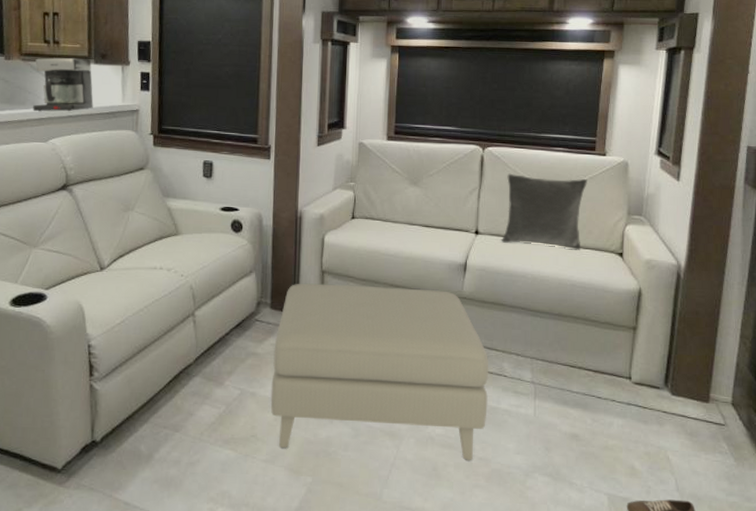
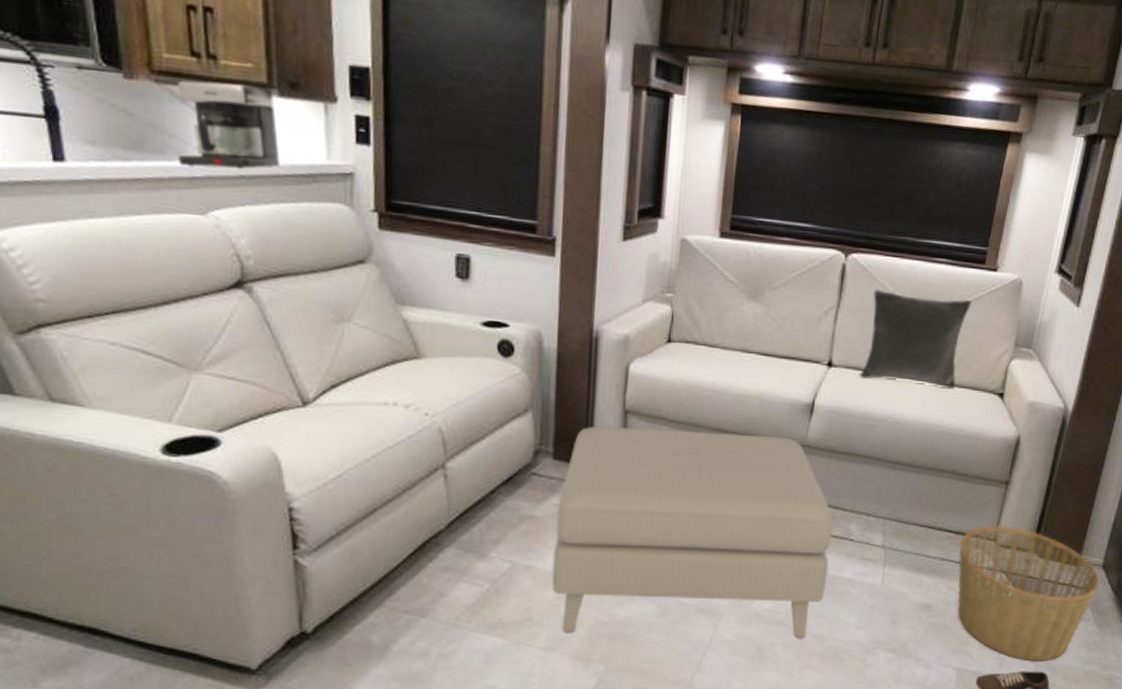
basket: none [598,365,732,491] -> present [957,525,1100,662]

